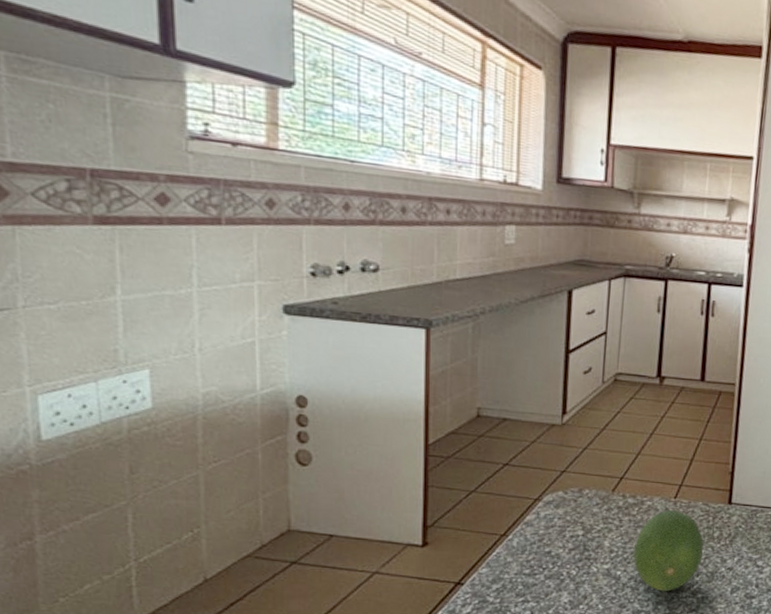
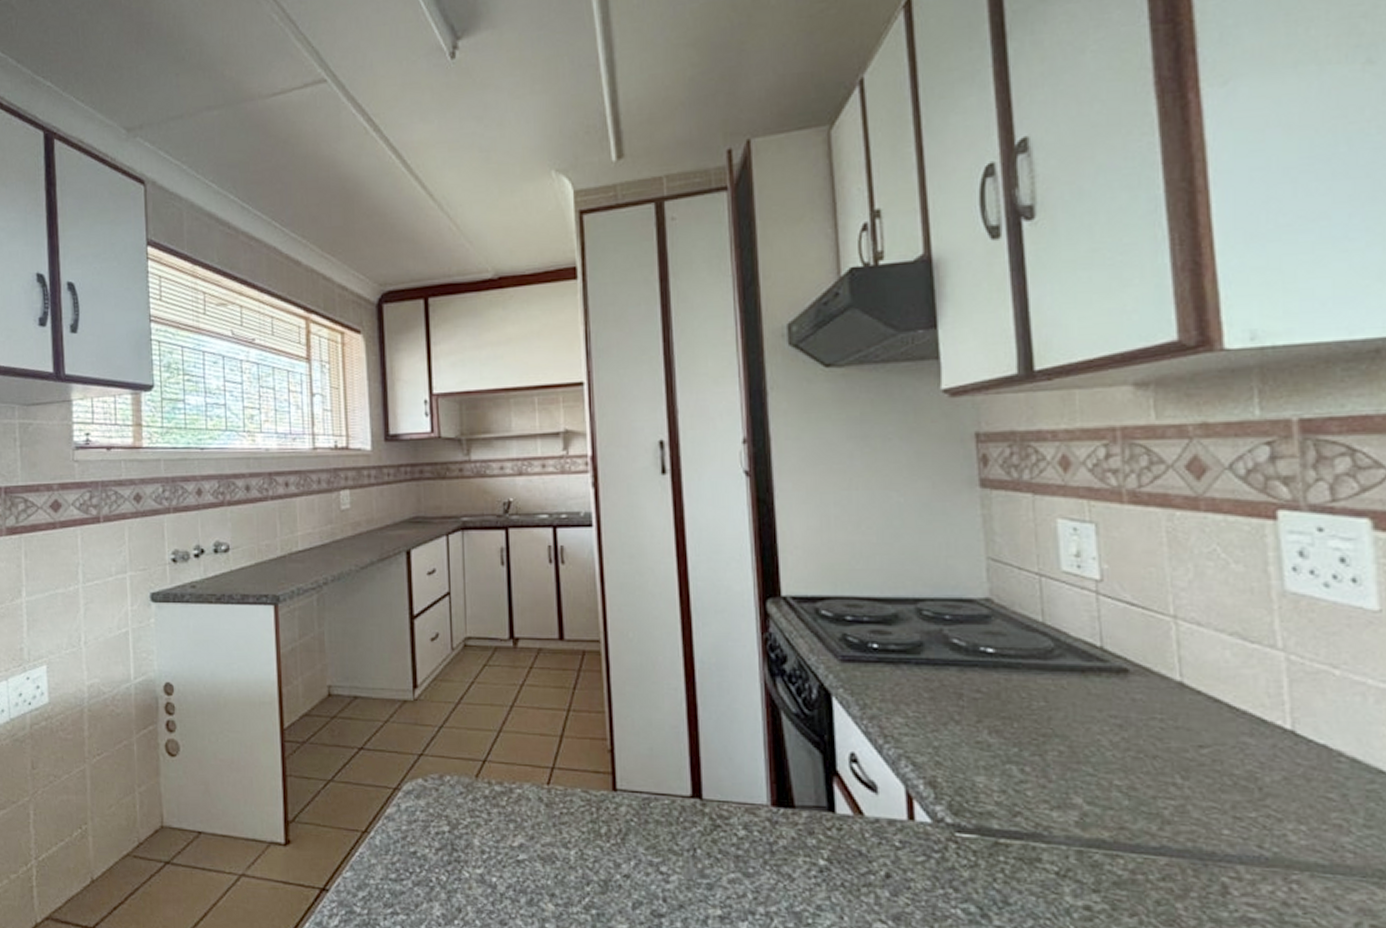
fruit: present [633,510,704,591] -> none [507,799,590,905]

